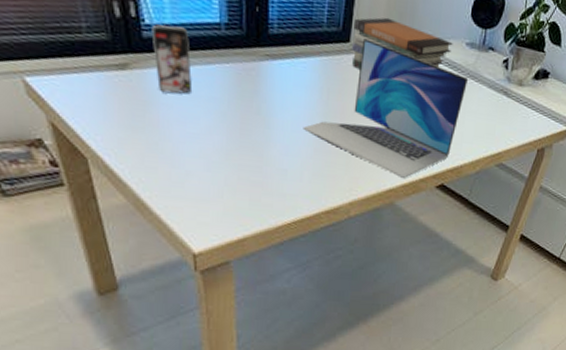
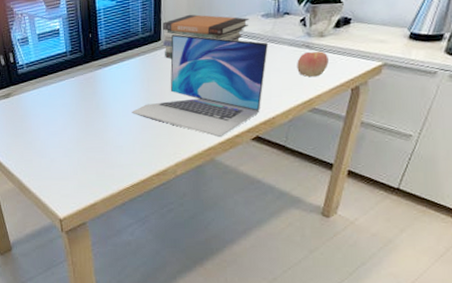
smartphone: present [151,24,193,95] -> none [23,61,52,108]
apple: none [492,98,523,130] -> present [297,51,329,77]

